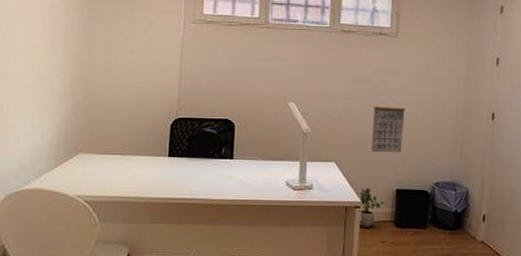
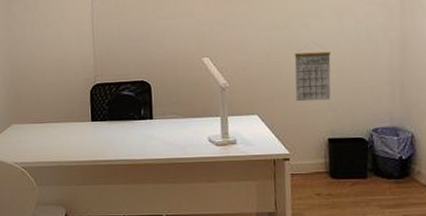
potted plant: present [358,188,384,229] -> none [286,139,316,181]

